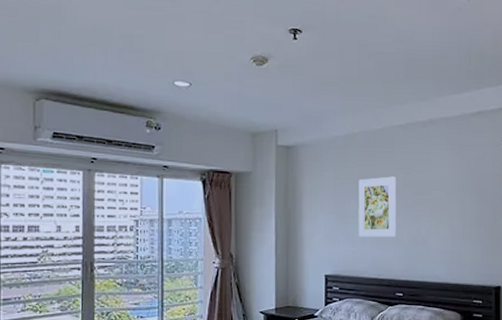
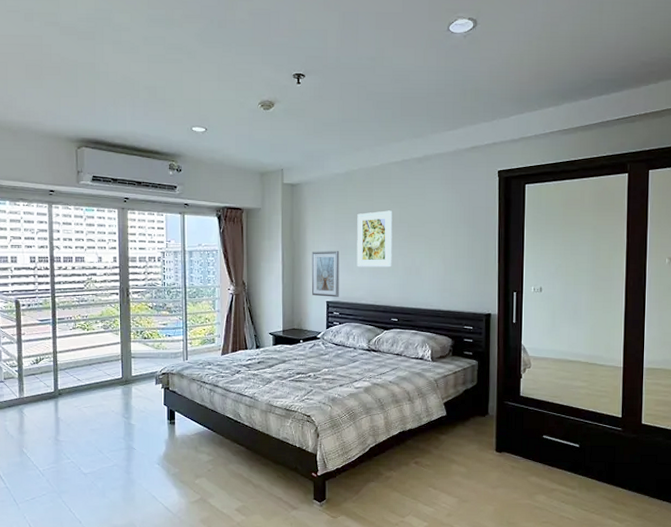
picture frame: none [308,219,339,270] -> present [311,251,340,297]

